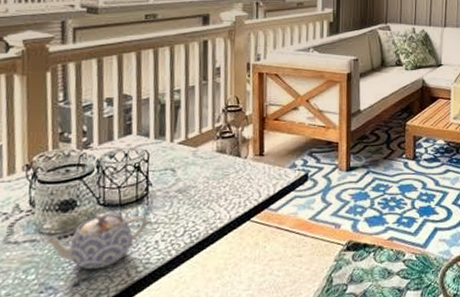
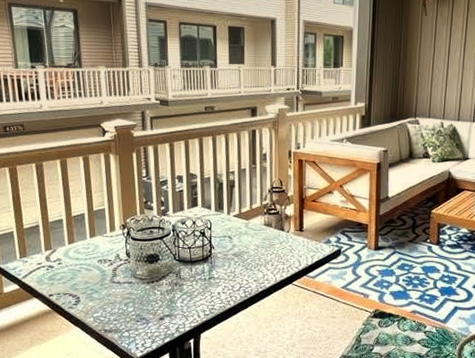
teapot: present [44,213,147,270] -> none [137,267,211,309]

